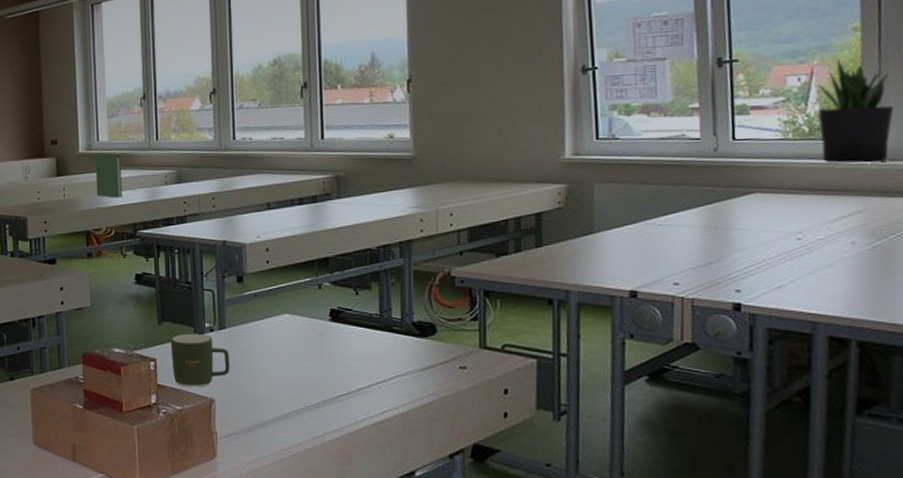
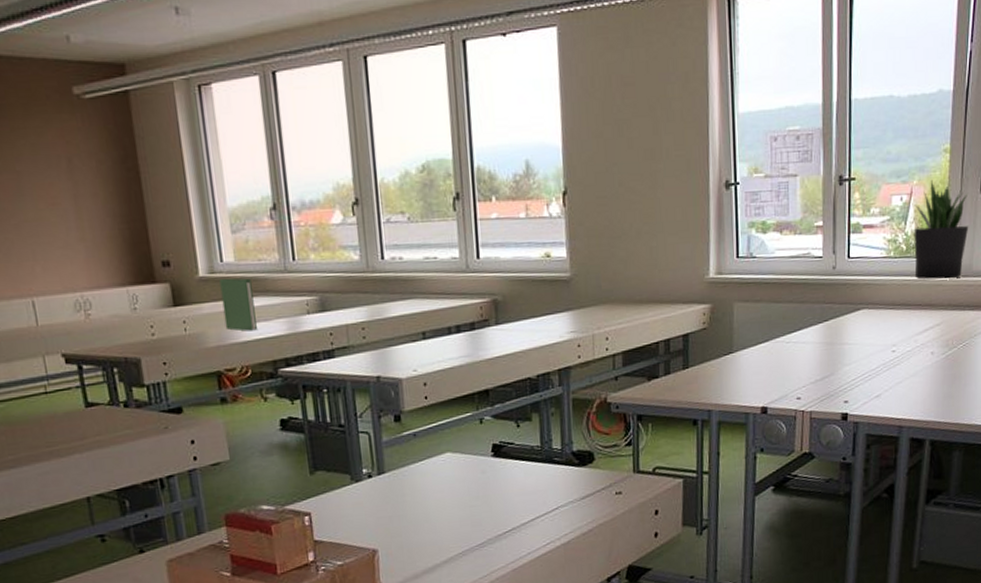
mug: present [170,333,231,387] -> none [325,481,393,540]

